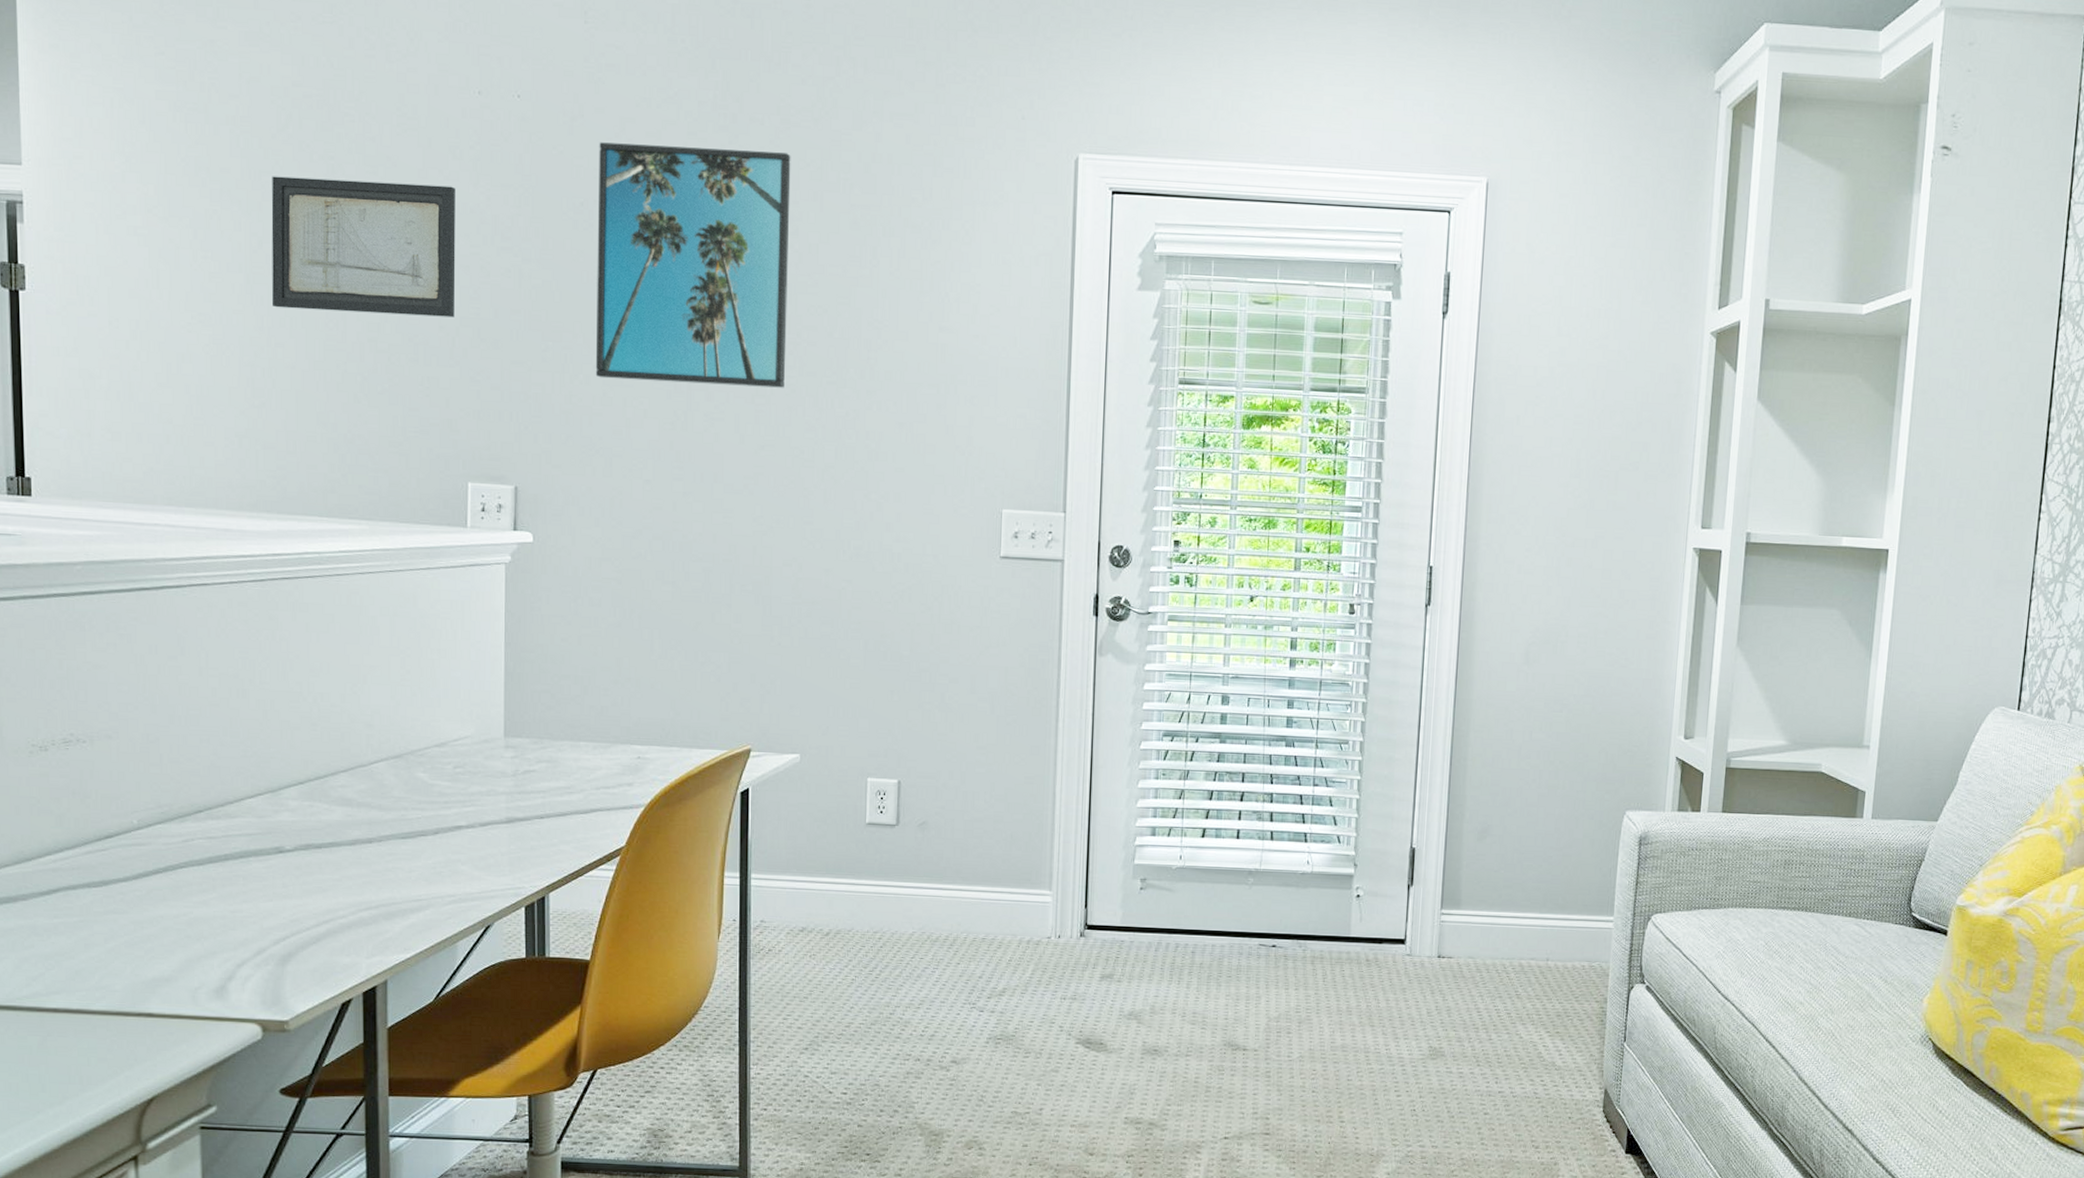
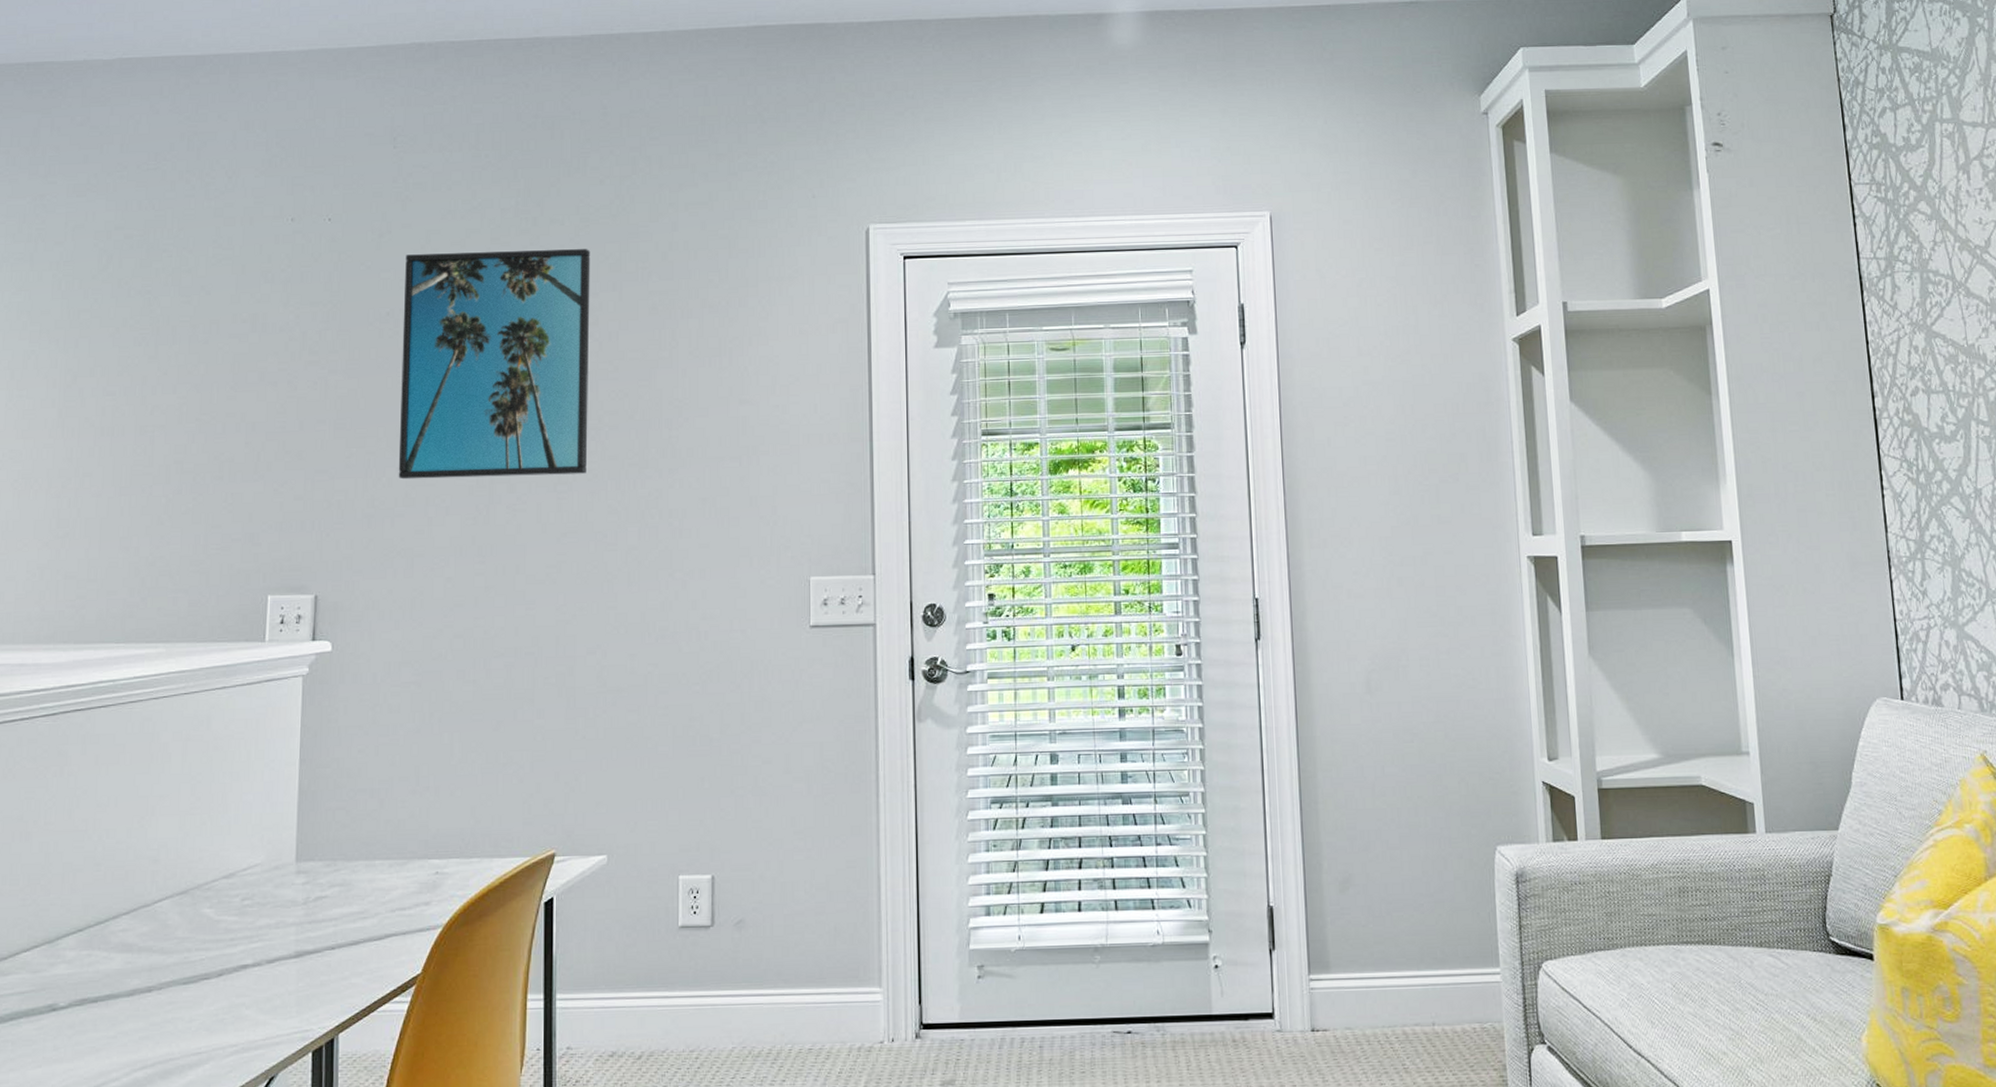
wall art: present [271,176,456,318] -> none [83,308,266,439]

